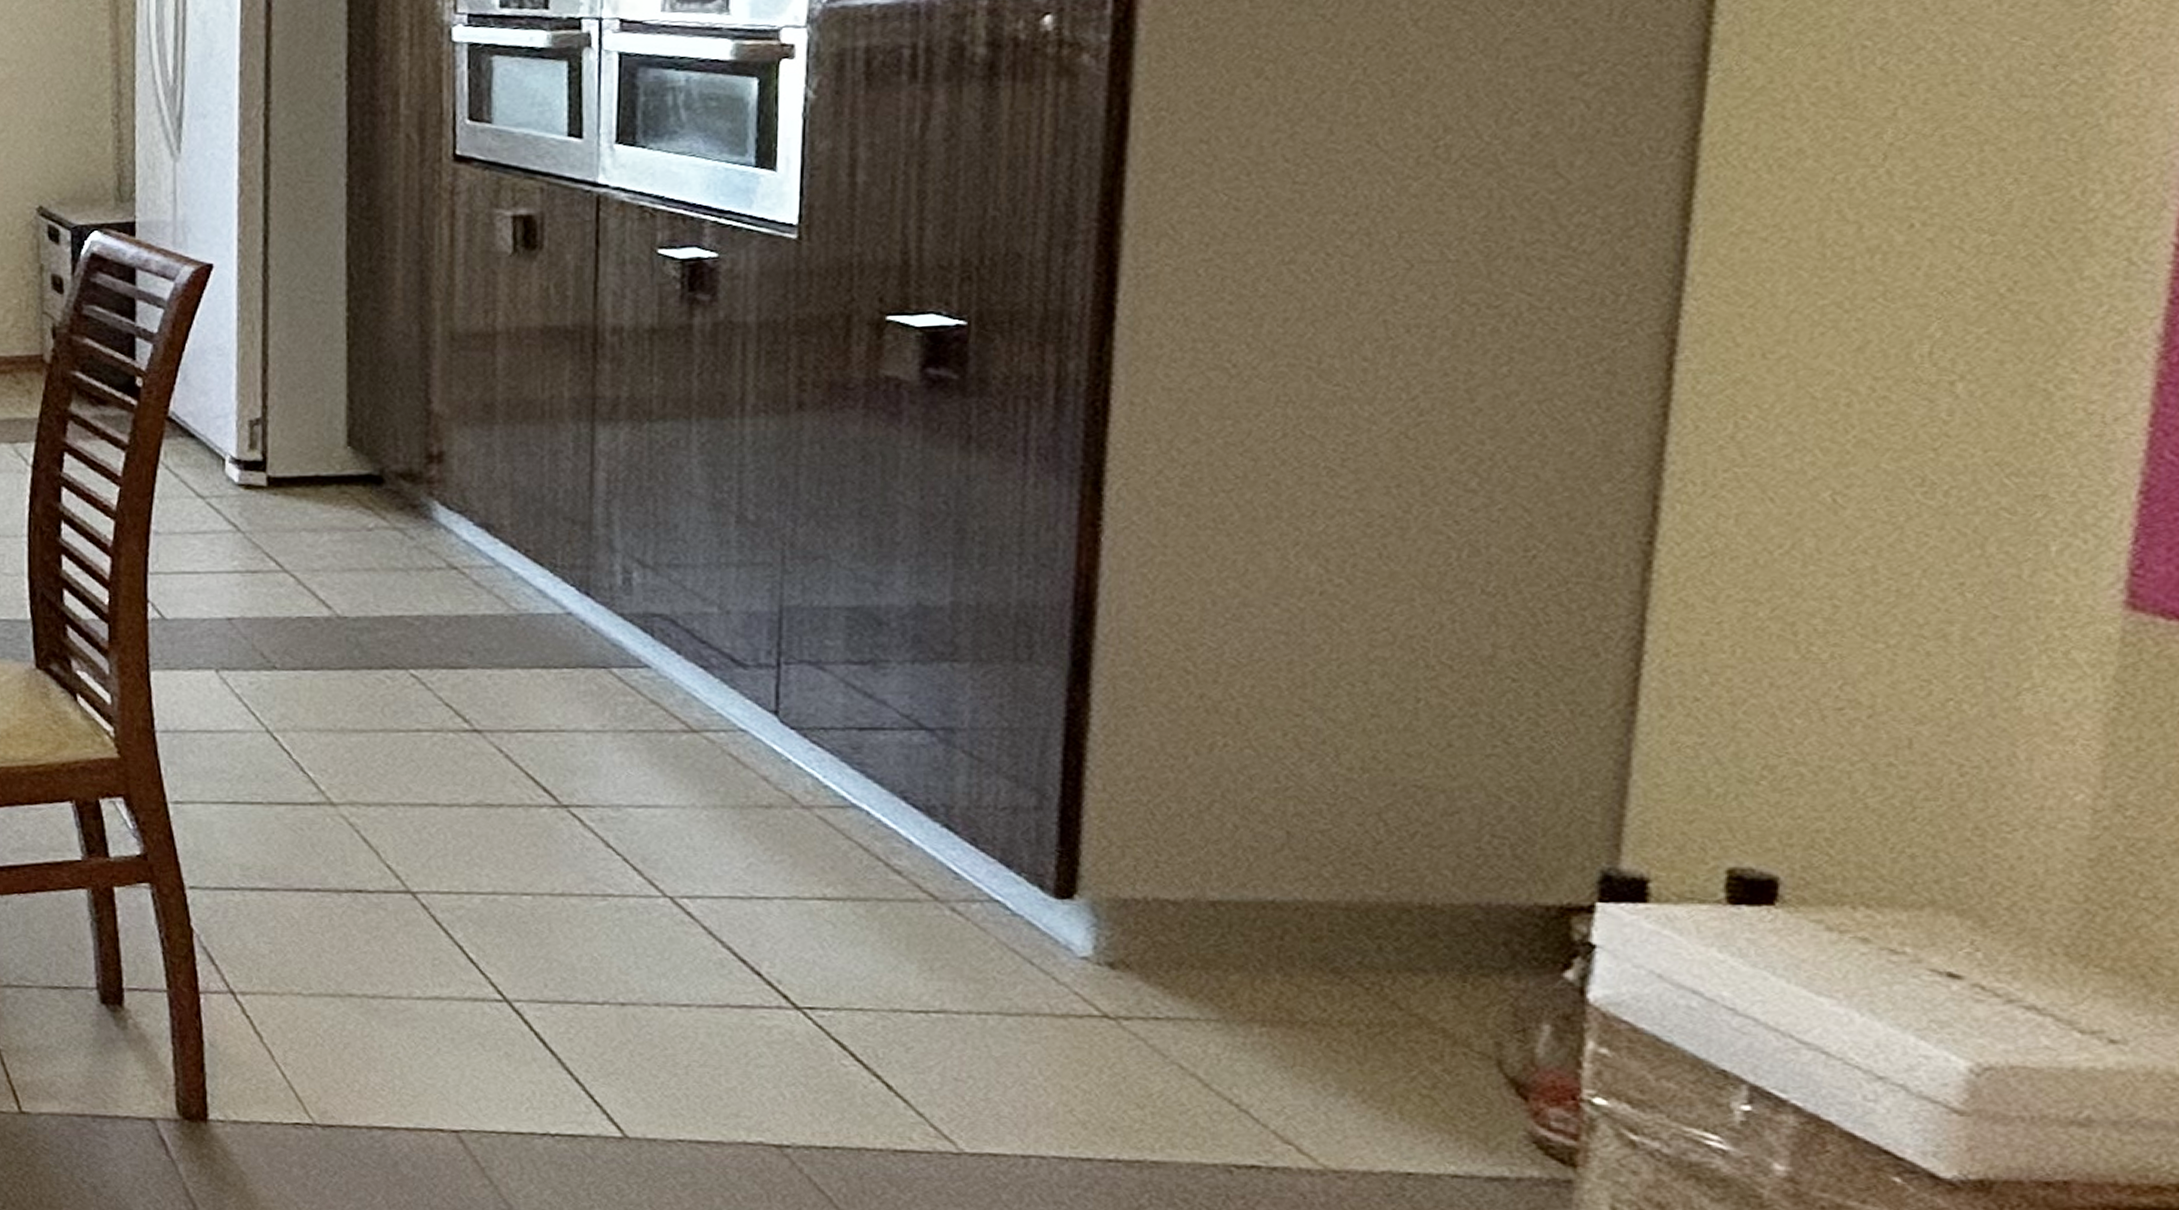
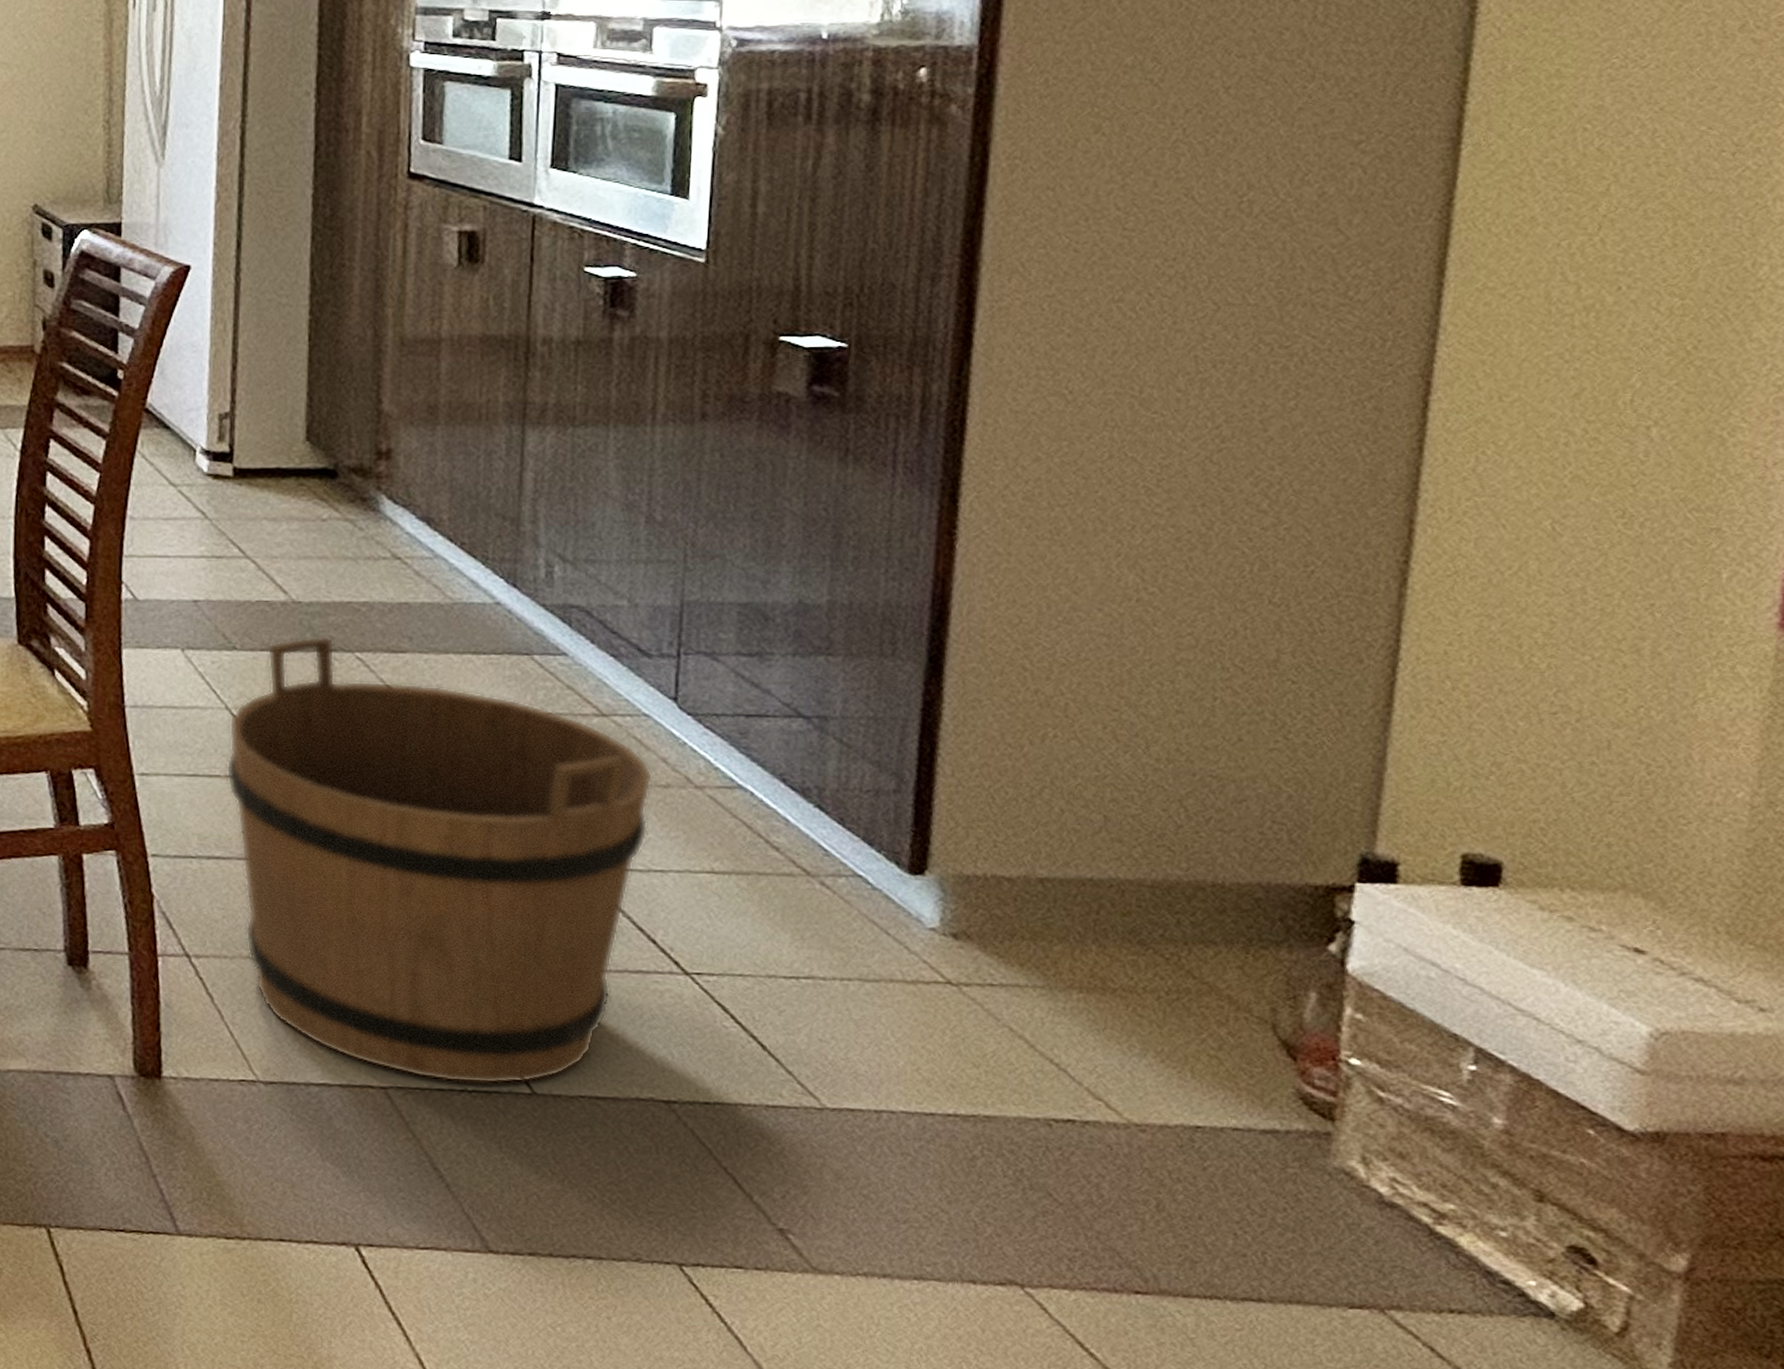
bucket: none [269,652,753,1128] -> present [226,635,653,1085]

